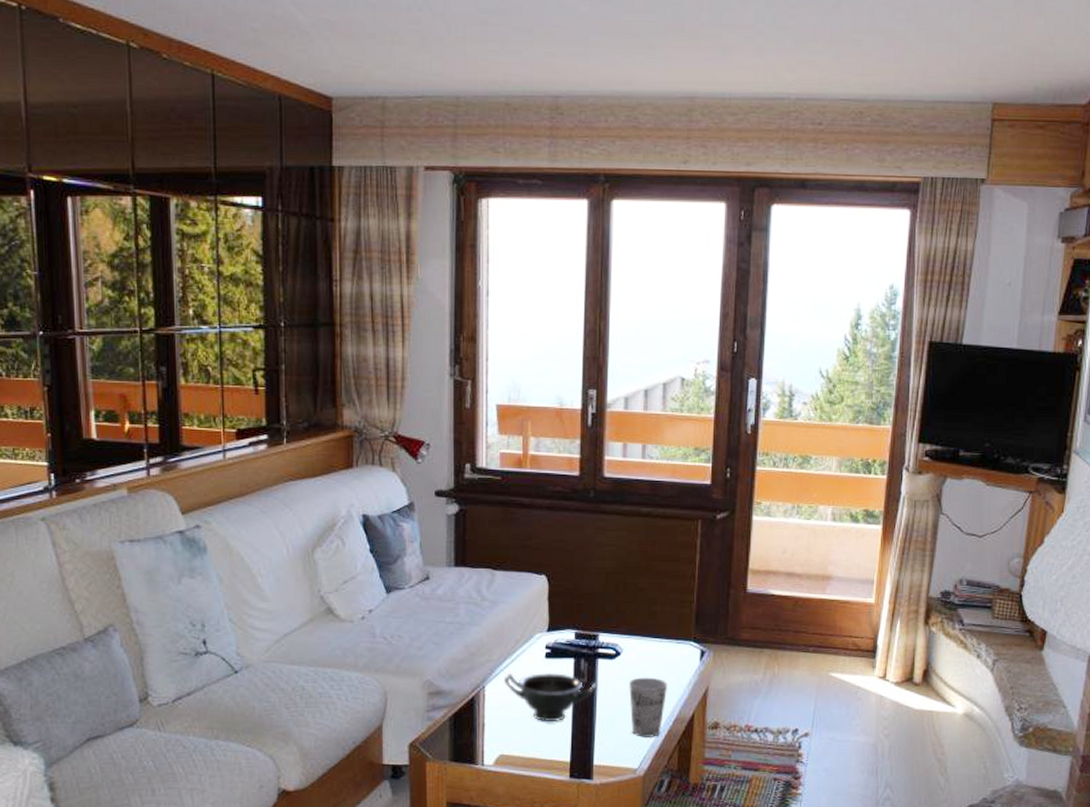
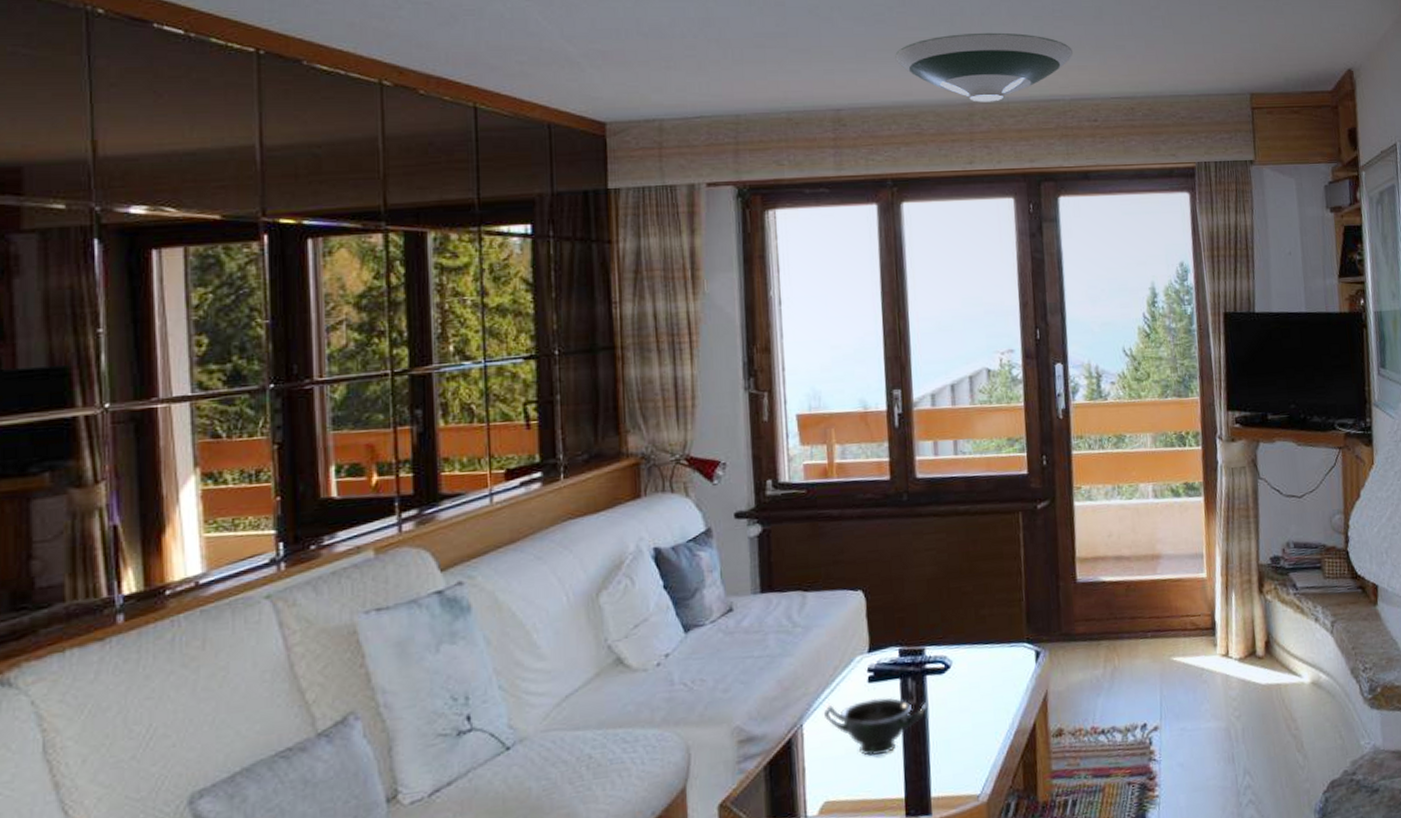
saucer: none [618,18,806,97] -> present [895,32,1074,102]
cup: present [629,677,668,737] -> none [962,688,1005,758]

